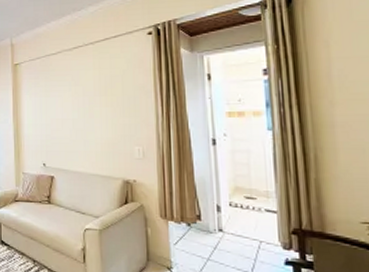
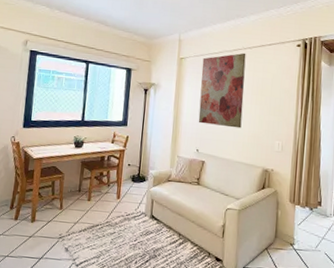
wall art: none [39,49,92,136] -> present [198,52,246,129]

